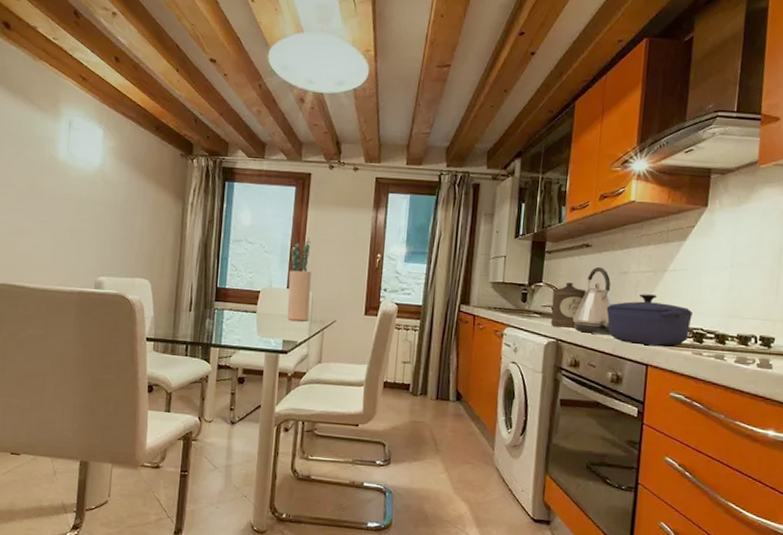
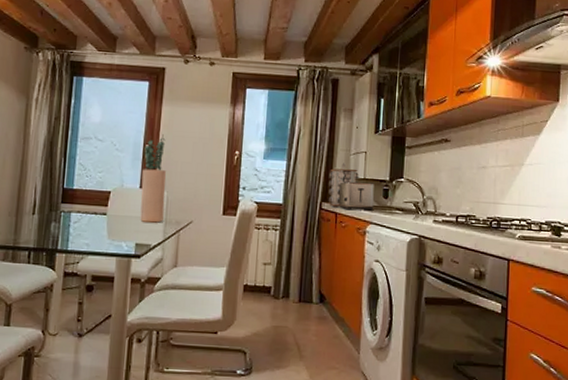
spice rack: none [466,267,498,310] -> present [328,163,359,207]
toaster: none [477,285,513,314] -> present [338,181,375,211]
canister: present [551,282,586,329] -> none [413,178,447,225]
kettle: present [572,267,613,335] -> none [434,162,474,231]
cooking pot: present [606,294,693,347] -> none [467,188,550,242]

